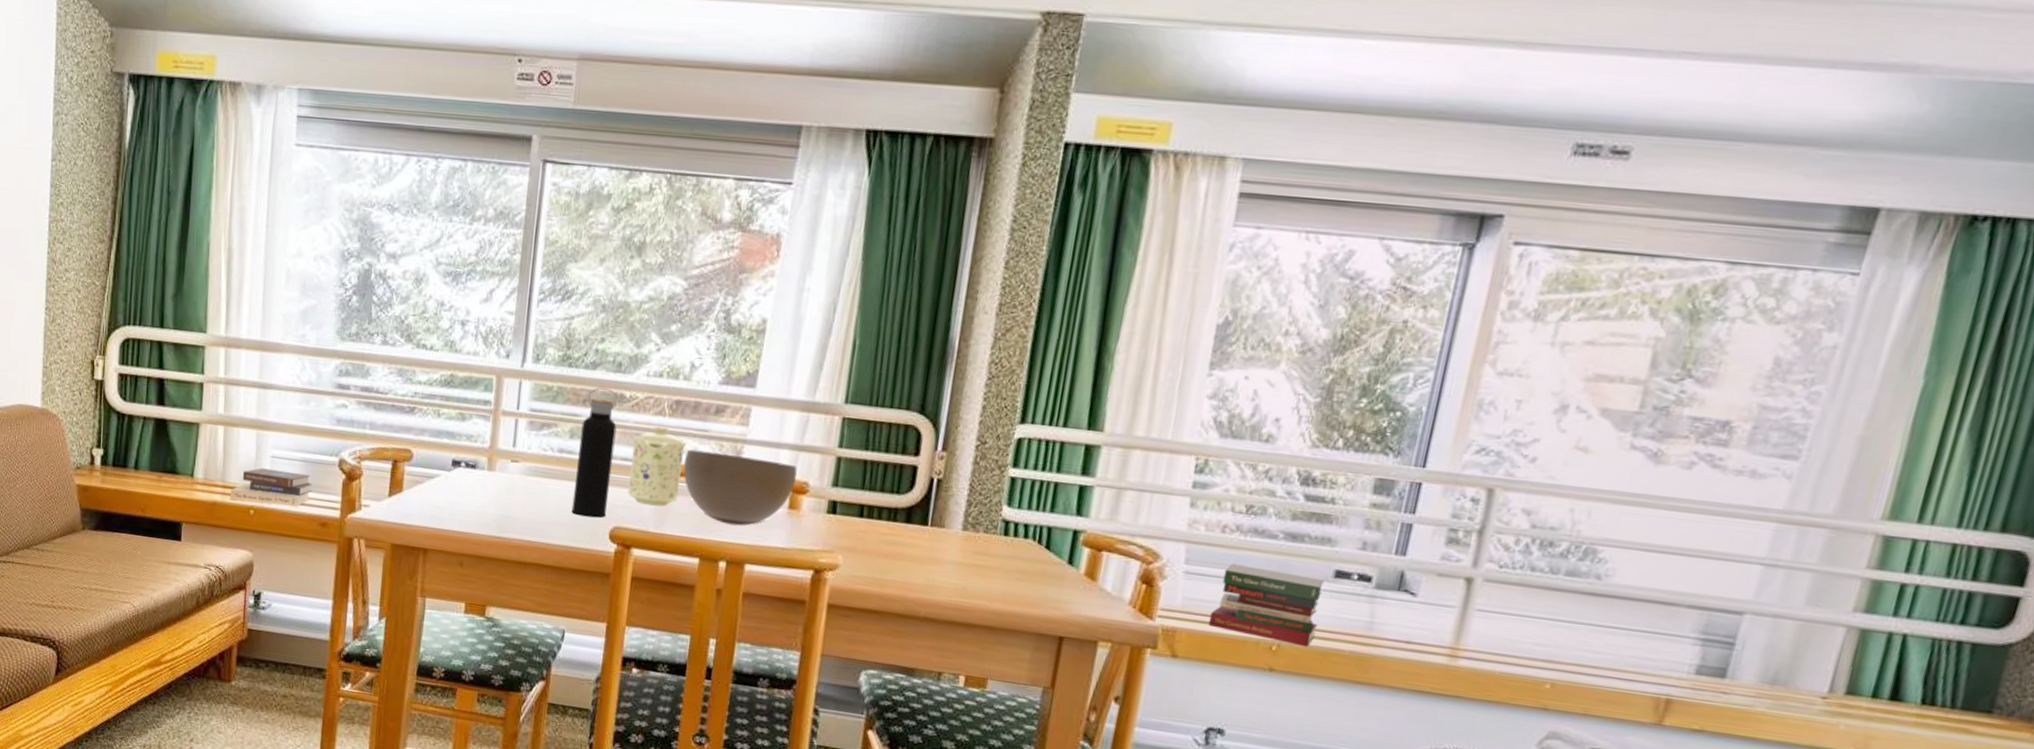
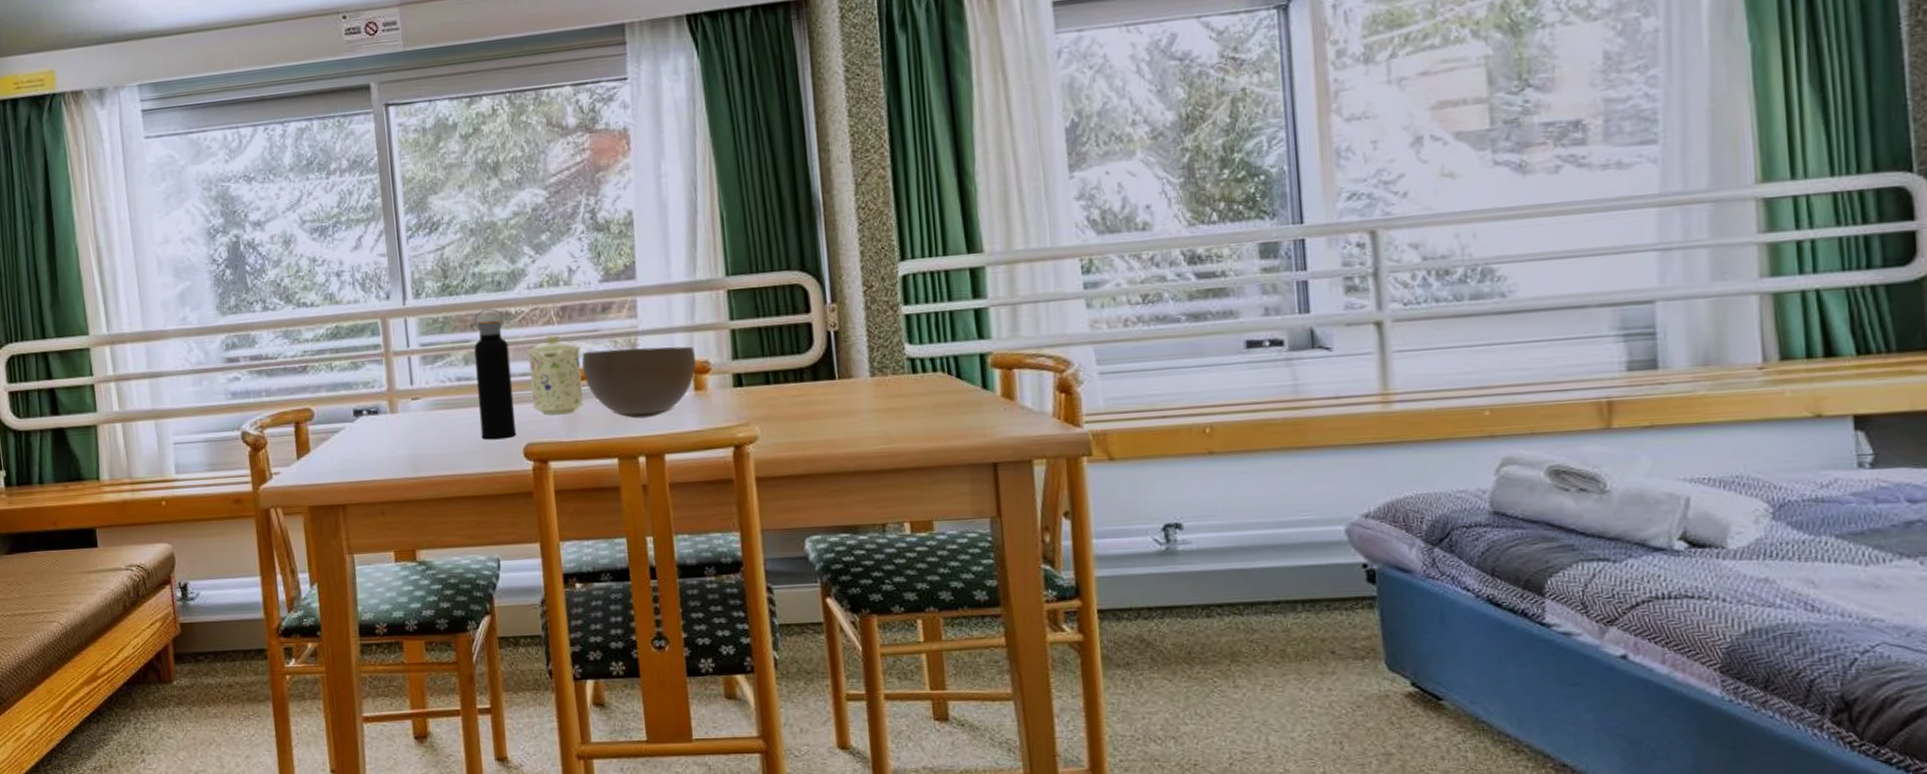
books: present [230,468,313,508] -> none [138,454,220,496]
books: present [1208,564,1324,648] -> none [1135,352,1245,424]

